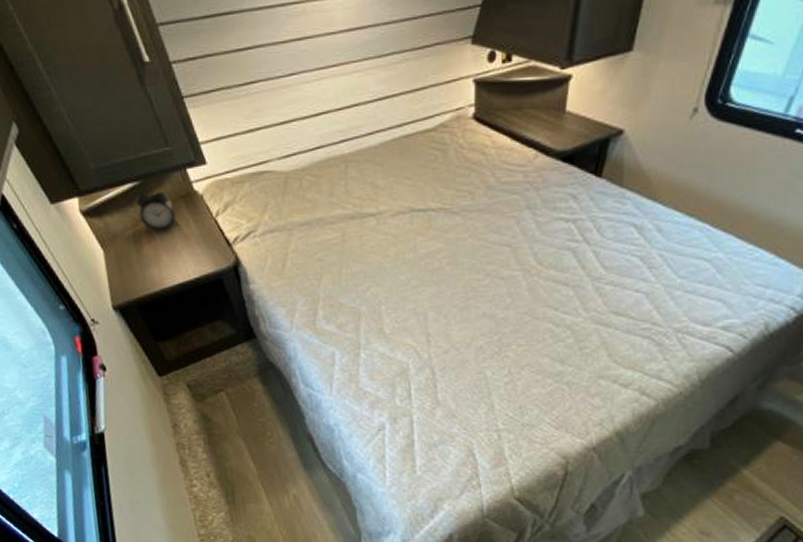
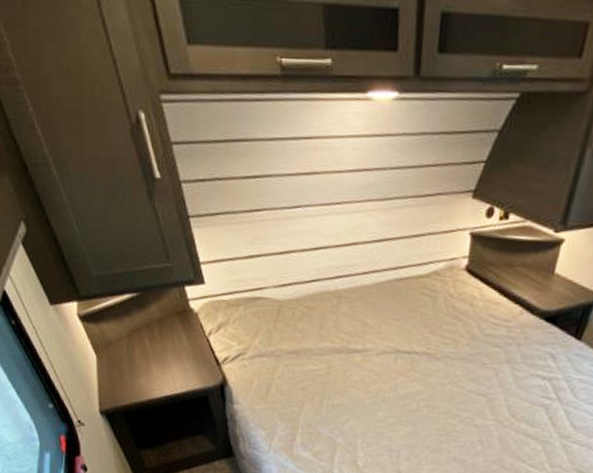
alarm clock: present [136,191,180,233] -> none [133,305,173,344]

